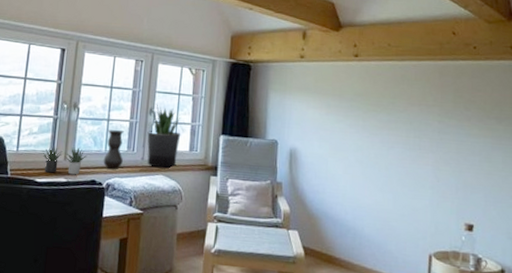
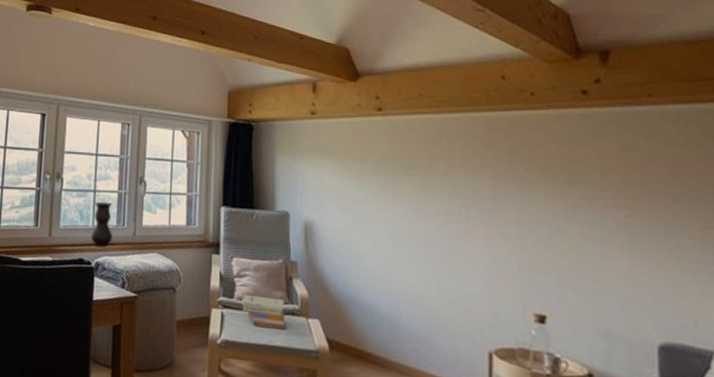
succulent plant: present [42,146,88,175] -> none [25,220,74,253]
planter: present [147,104,181,169] -> none [138,172,176,246]
books: none [233,210,271,240] -> present [240,294,287,330]

